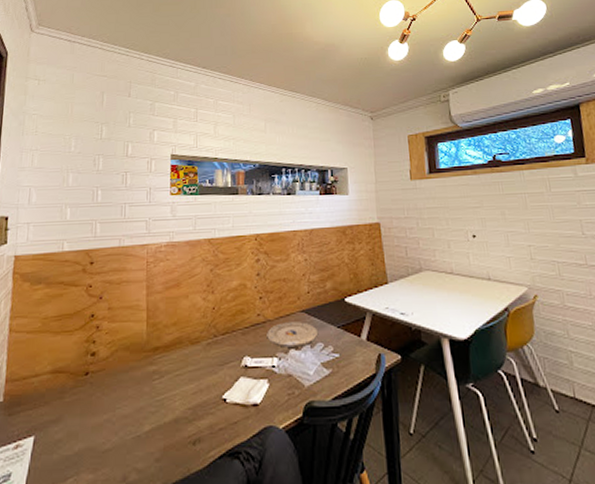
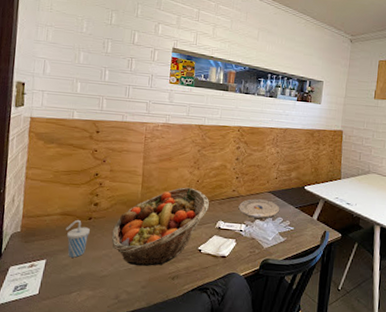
cup: none [57,376,87,429] -> present [65,219,90,258]
fruit basket: none [115,318,230,432] -> present [112,187,209,267]

